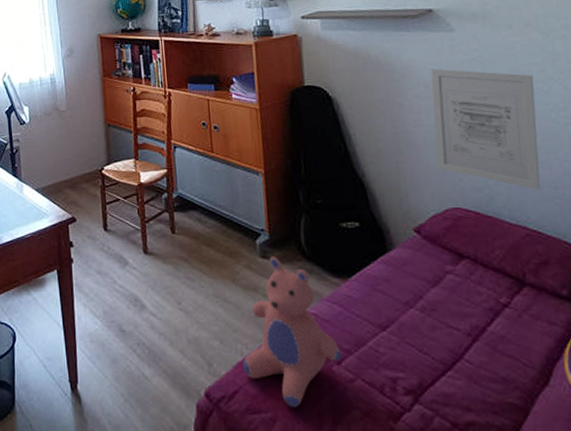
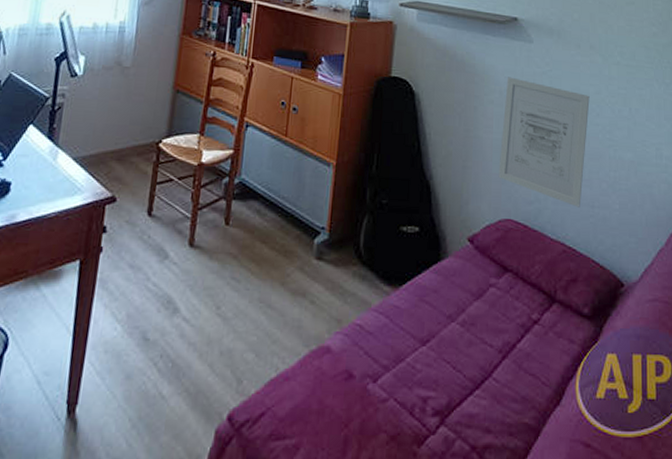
teddy bear: present [243,256,342,407] -> none [275,258,379,431]

